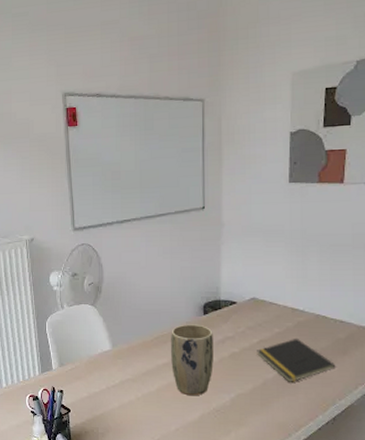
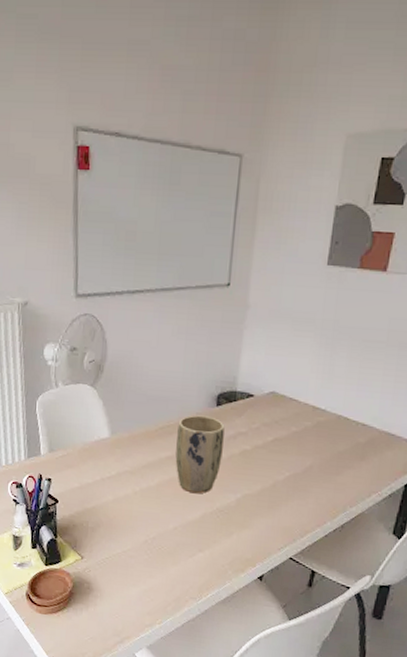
notepad: present [257,338,336,382] -> none [270,438,352,486]

